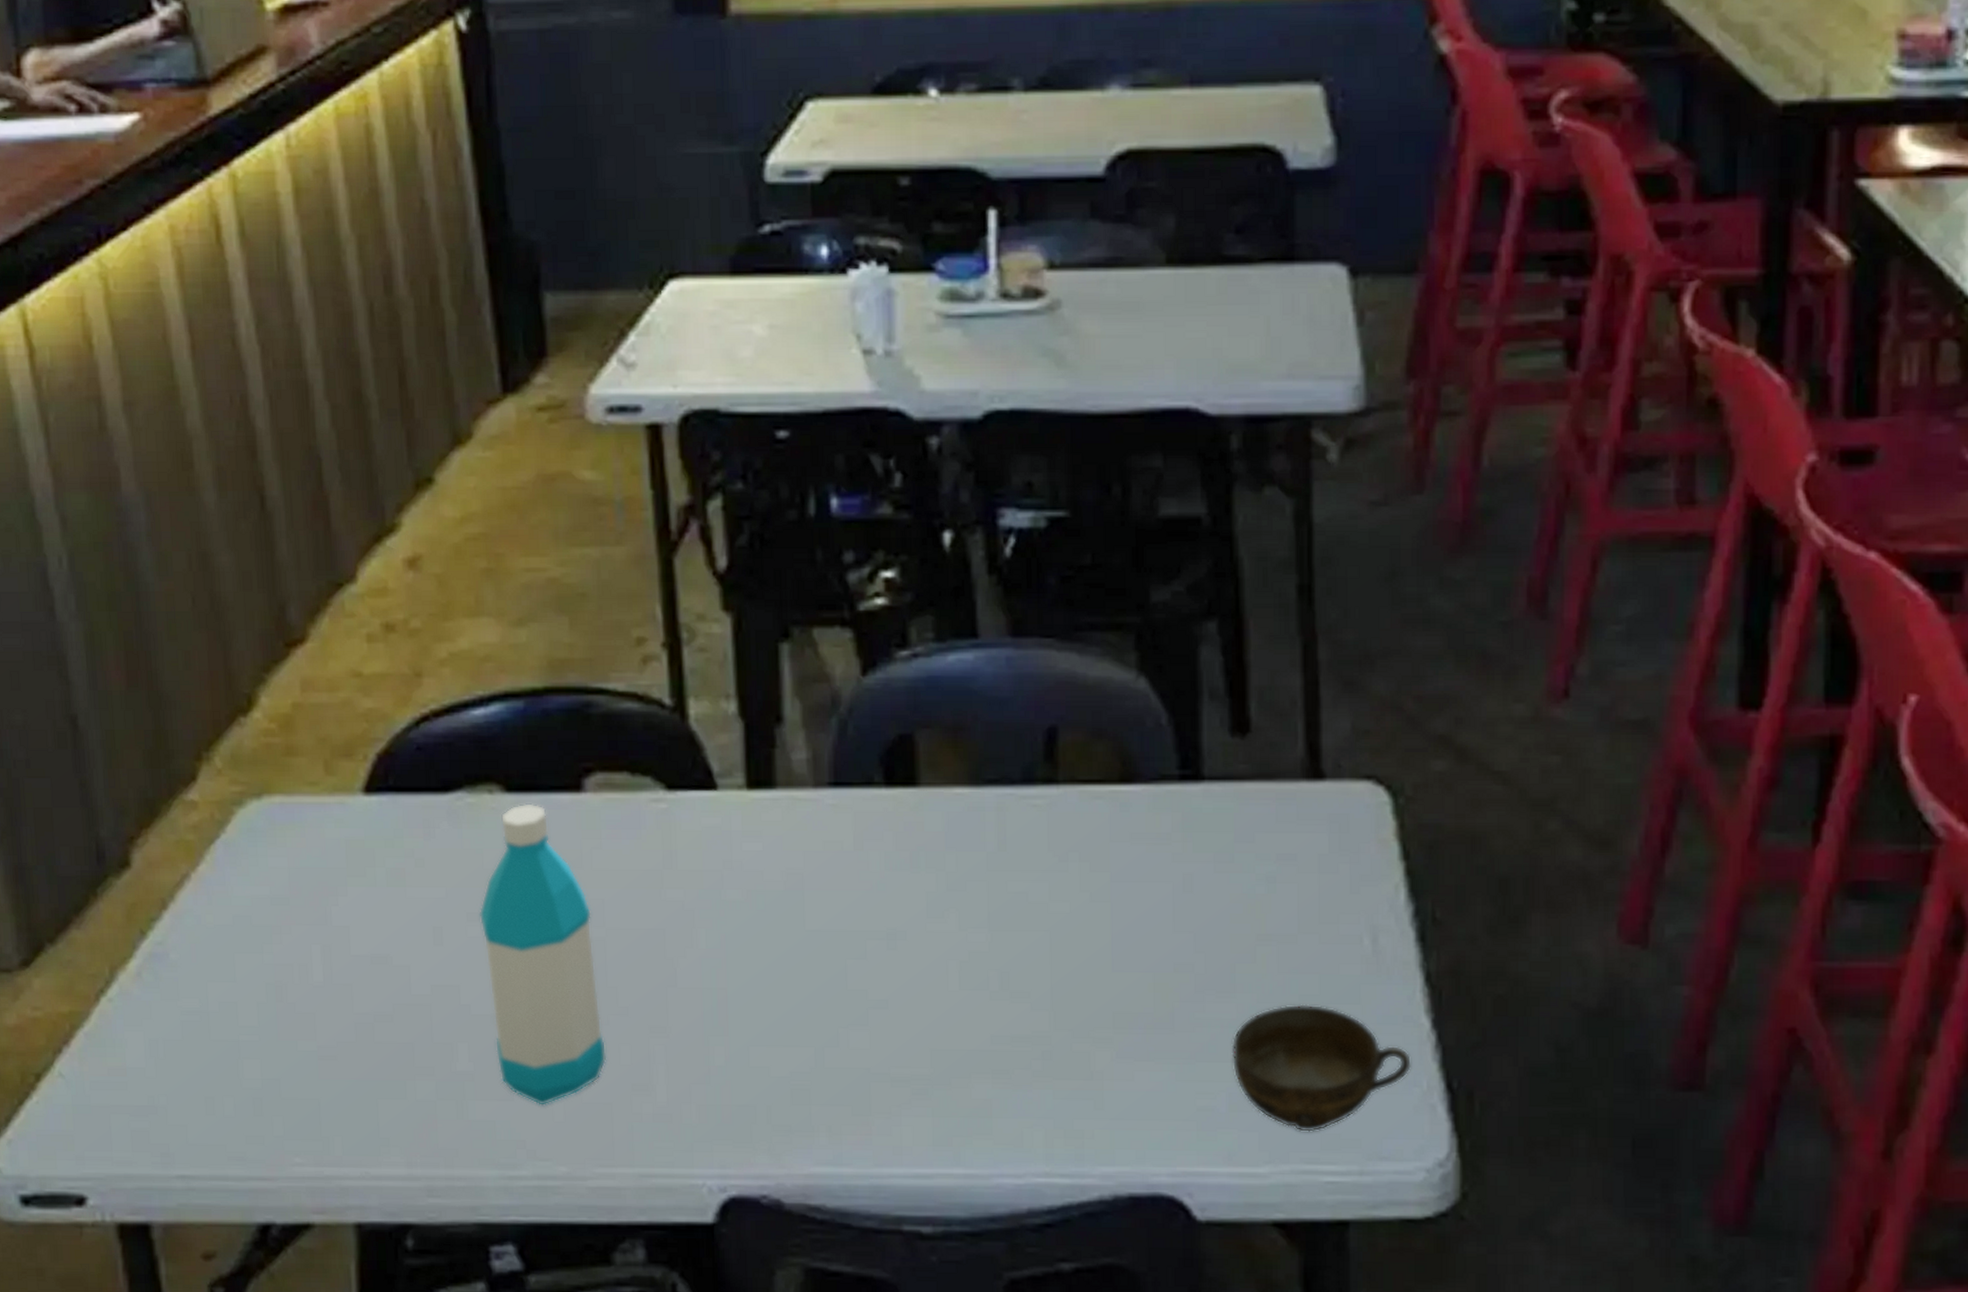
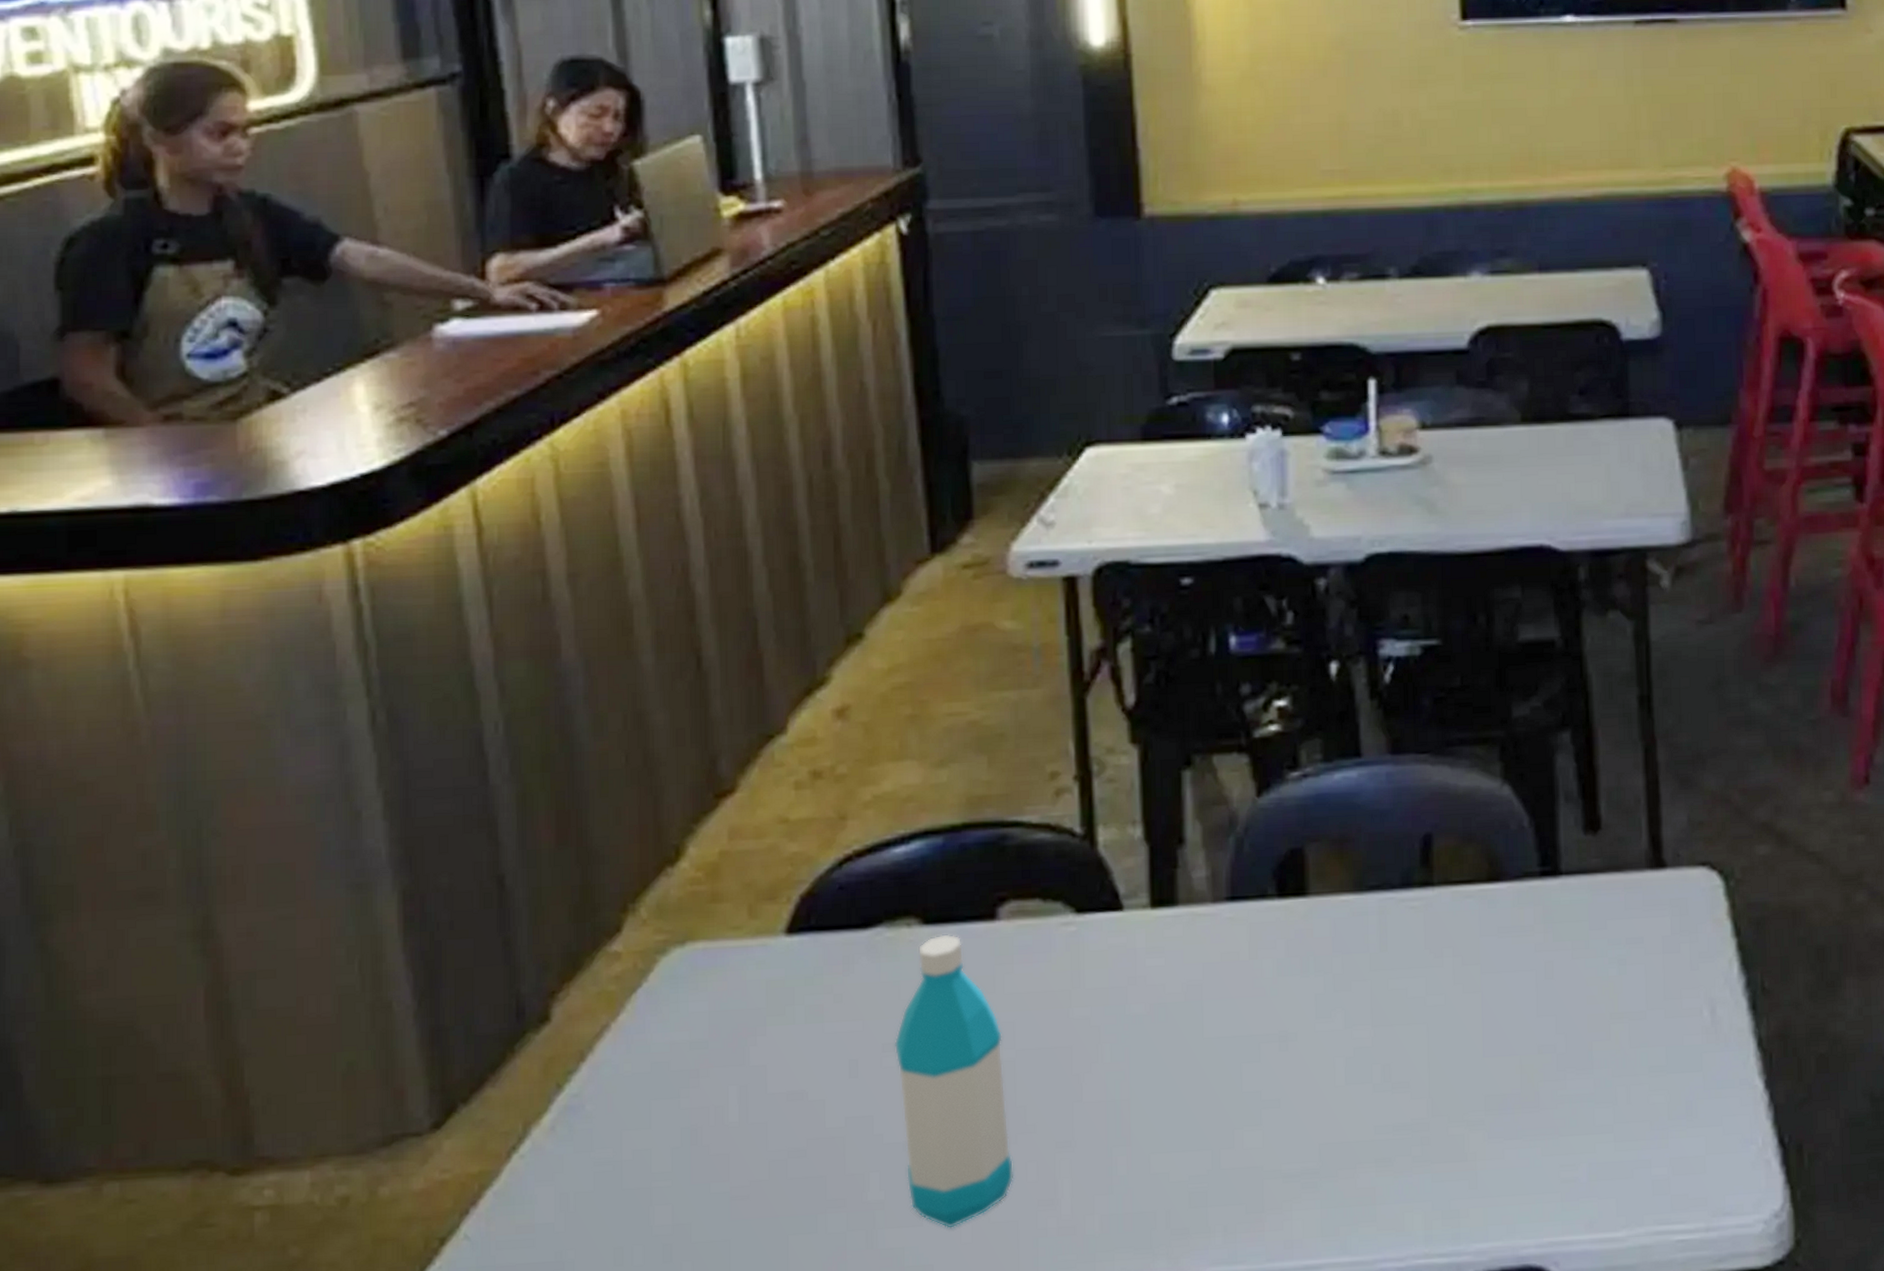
cup: present [1231,1004,1412,1133] -> none [1590,1074,1749,1196]

